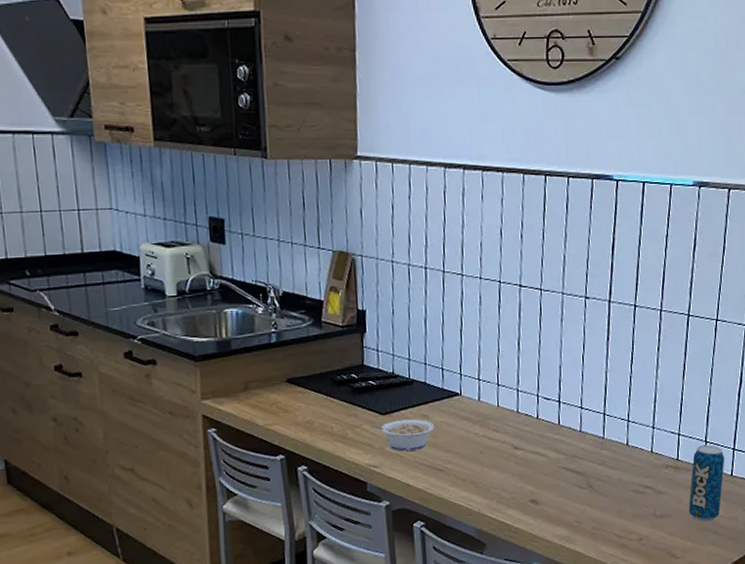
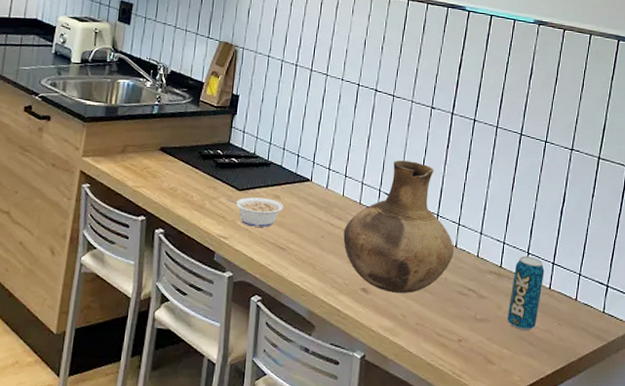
vase: none [503,359,626,501] -> present [343,160,454,293]

